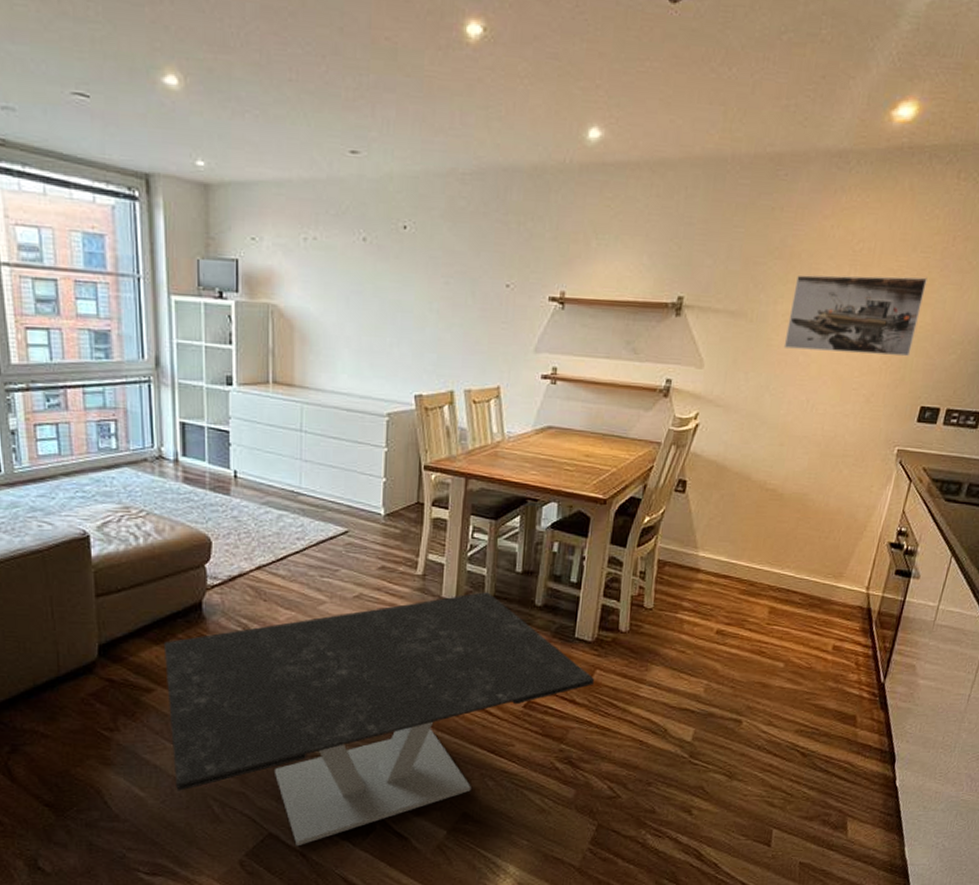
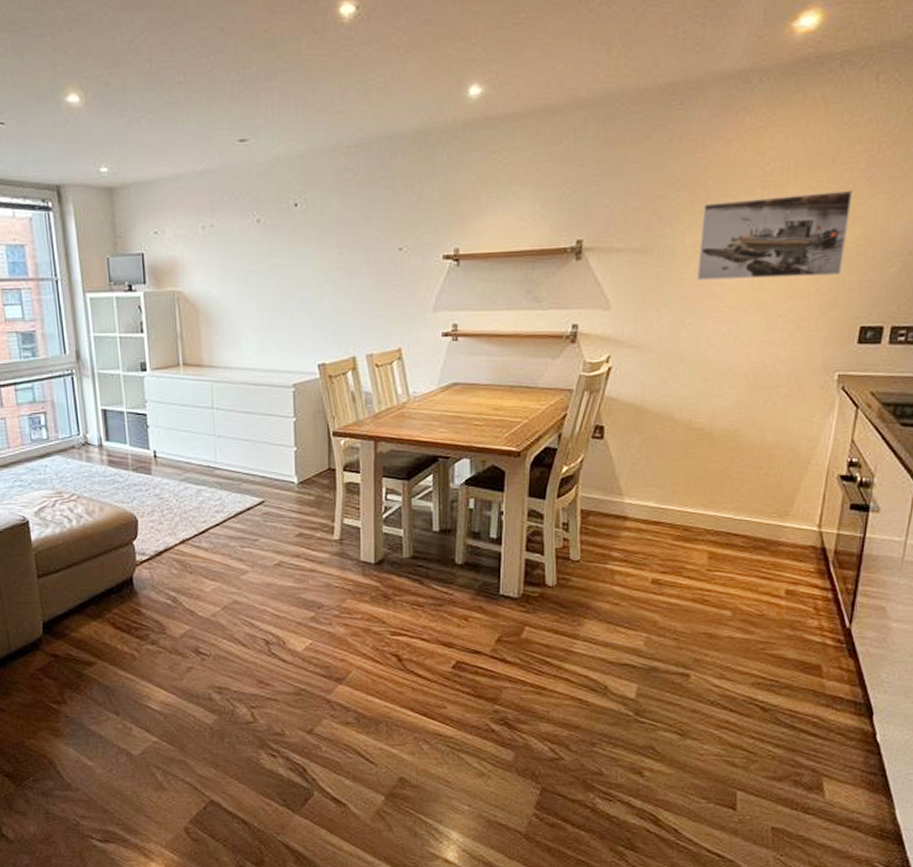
coffee table: present [163,592,595,847] -> none [100,553,525,814]

